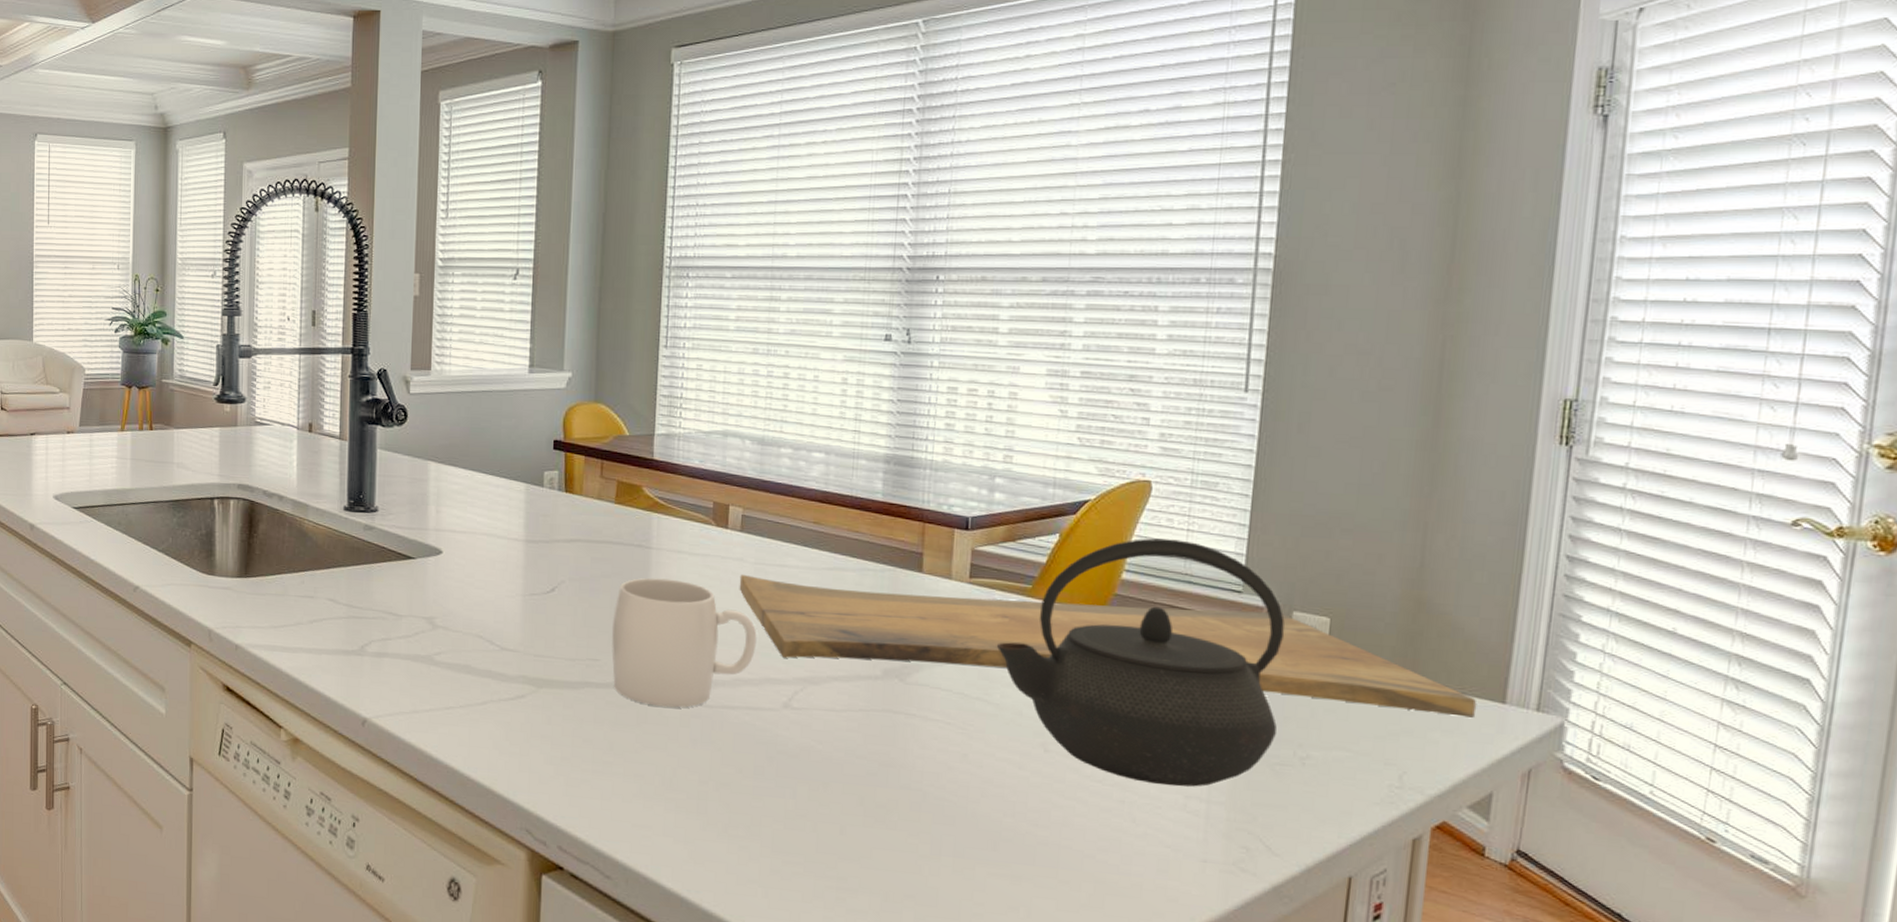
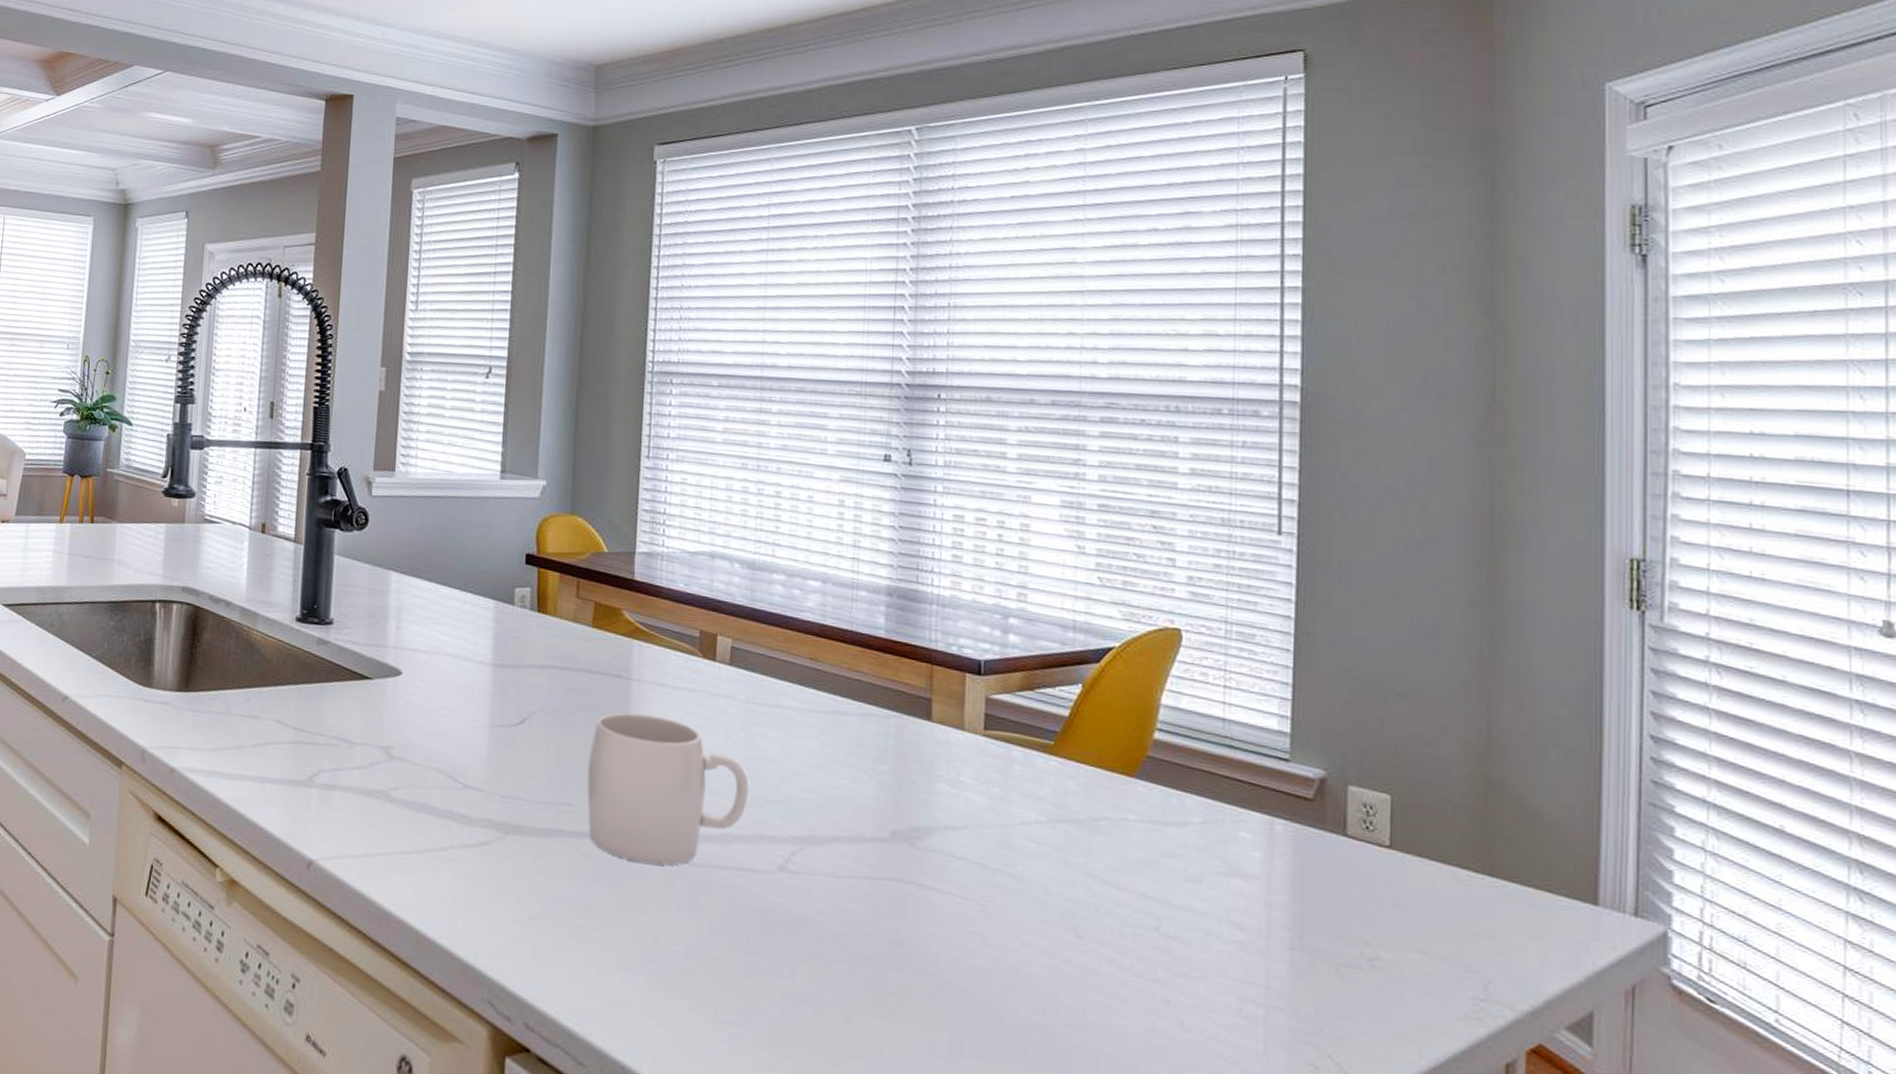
cutting board: present [739,574,1476,718] -> none [728,713,1564,921]
kettle: present [996,538,1285,787] -> none [1016,693,1341,988]

